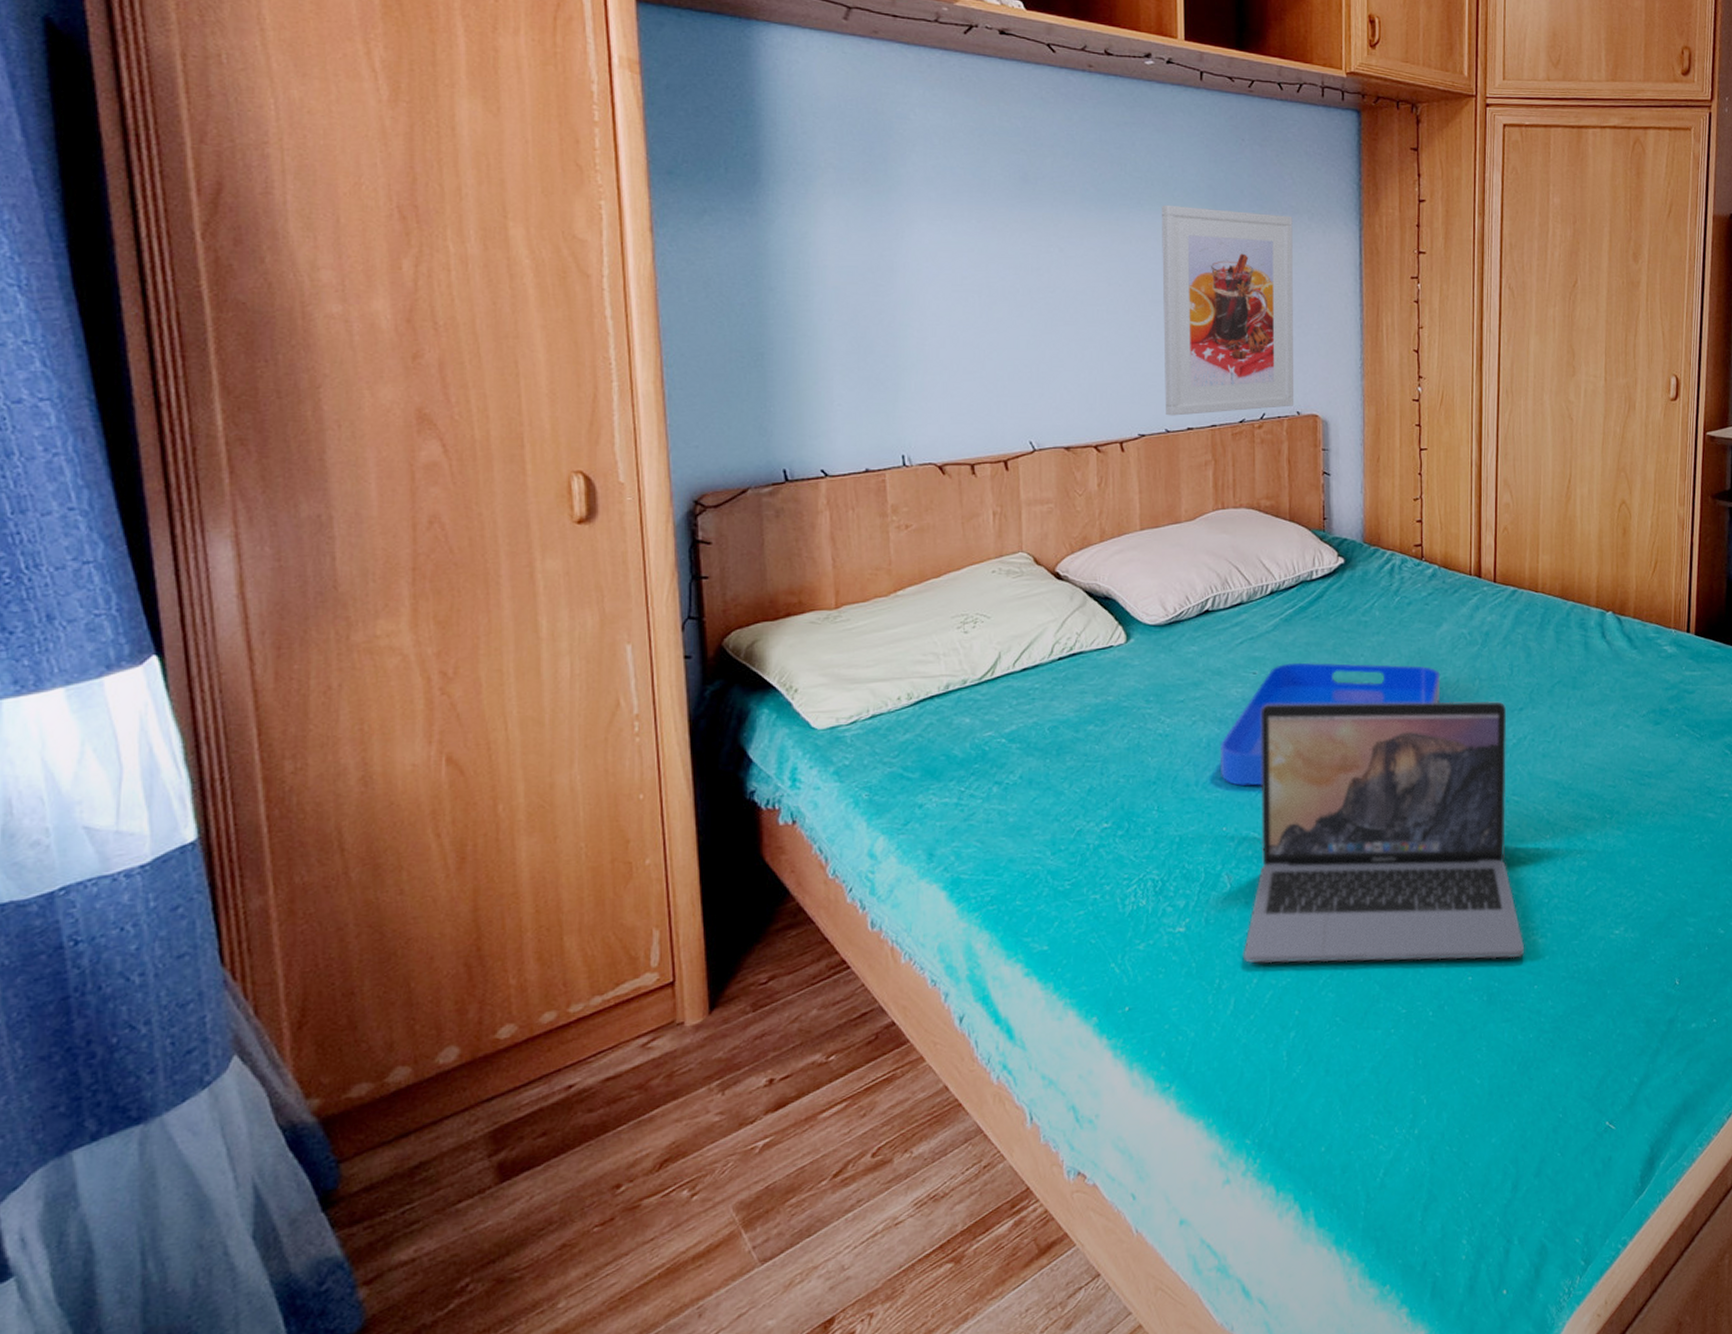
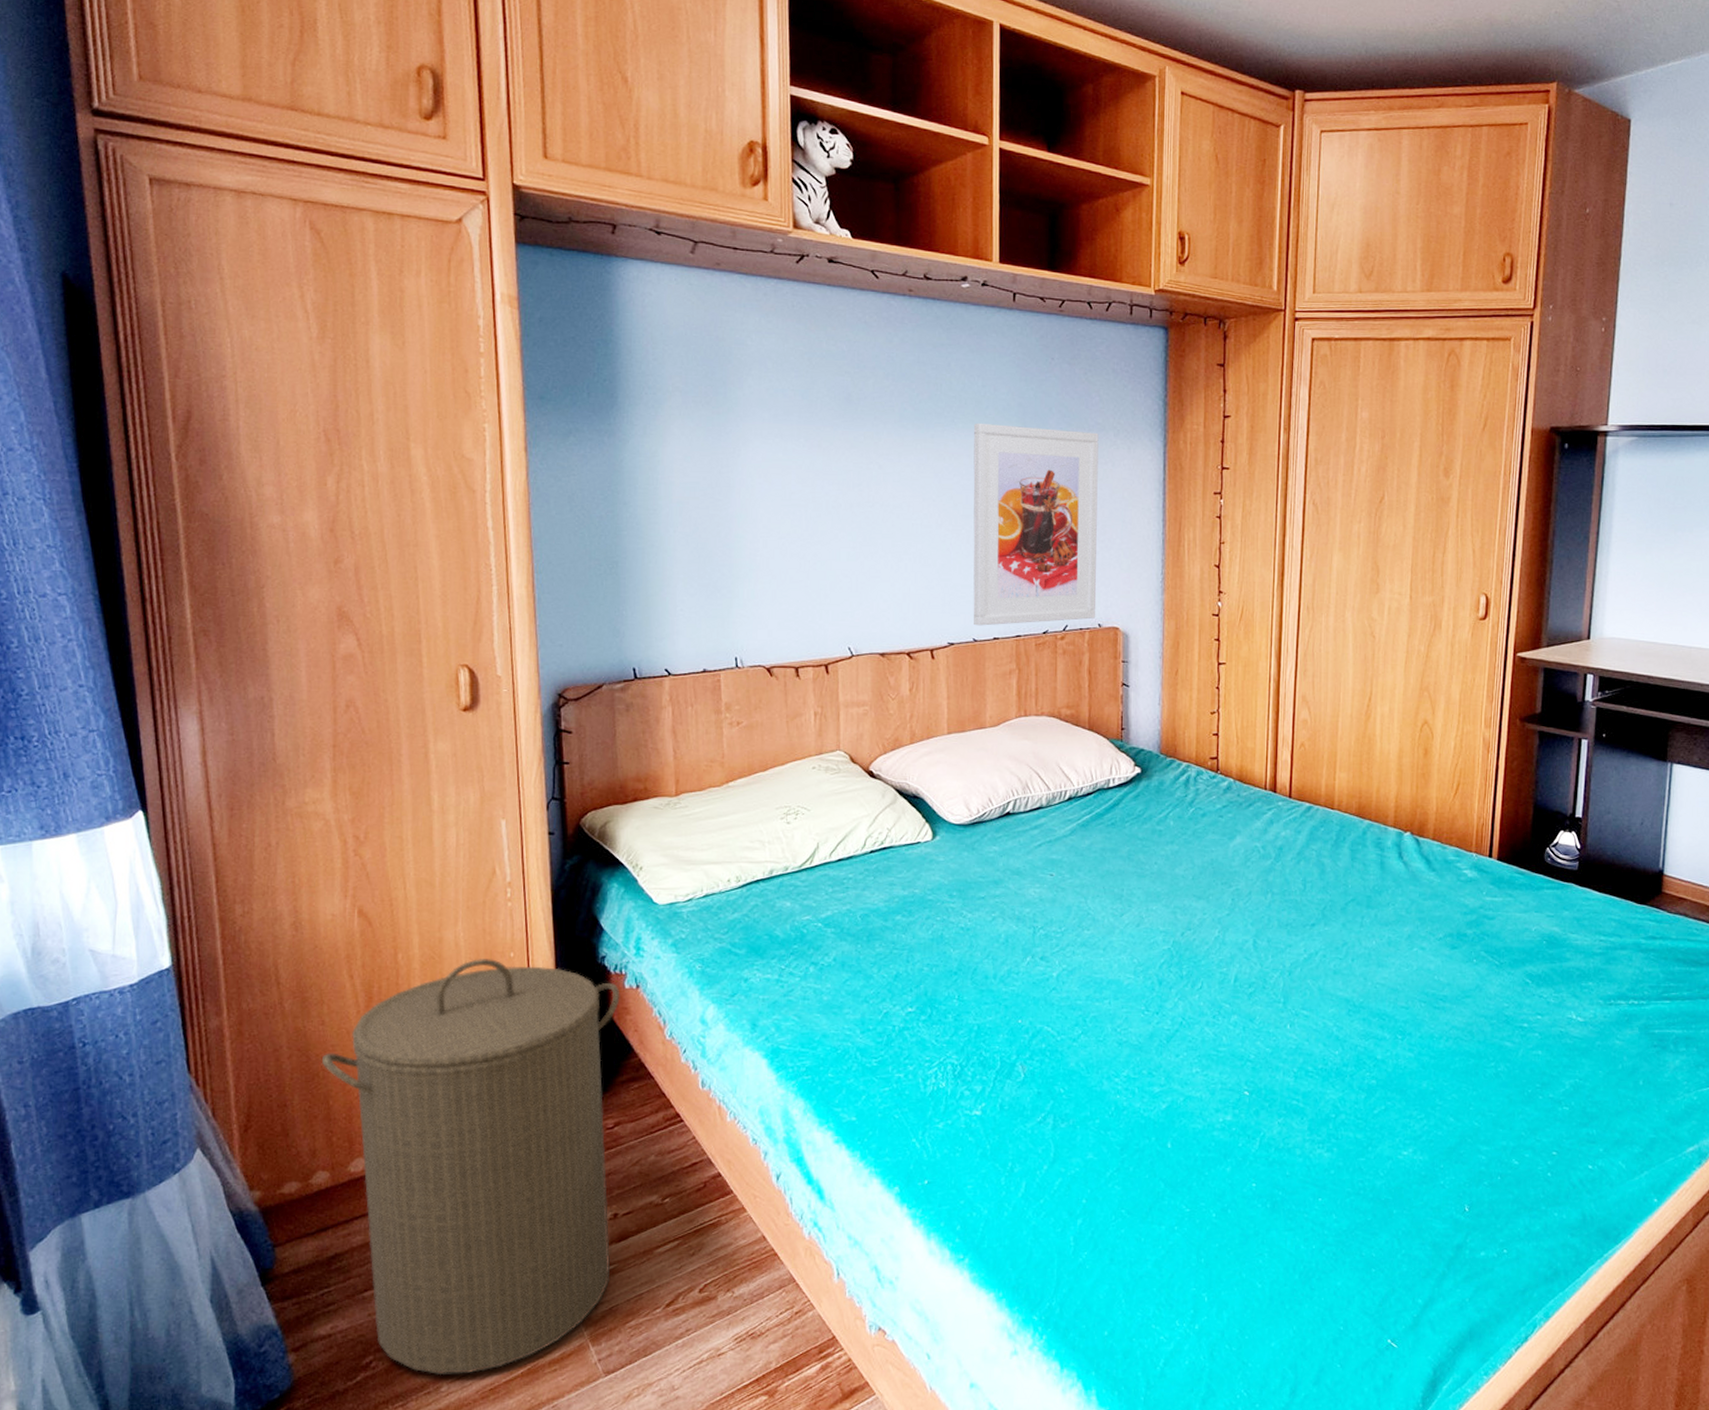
laundry hamper: none [399,803,773,1290] -> present [321,959,620,1376]
serving tray: present [1219,662,1441,786] -> none [1017,867,1233,983]
laptop: present [1242,700,1524,964] -> none [1034,905,1309,1170]

